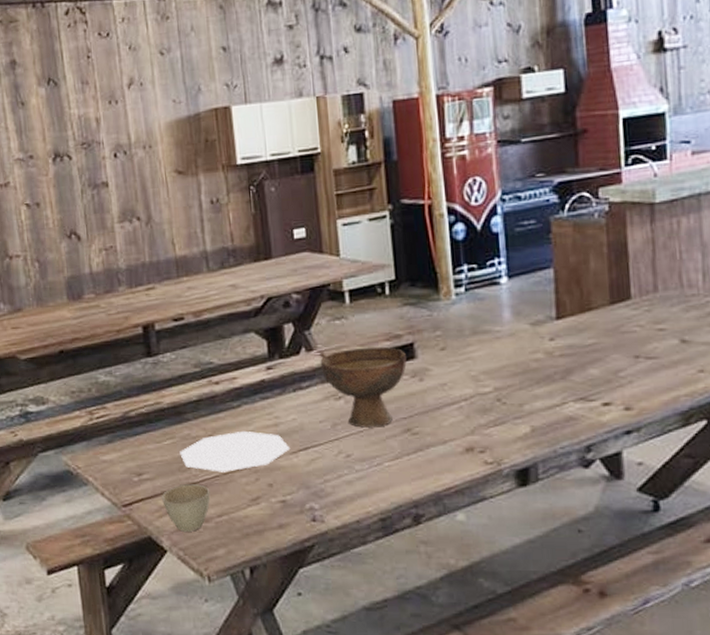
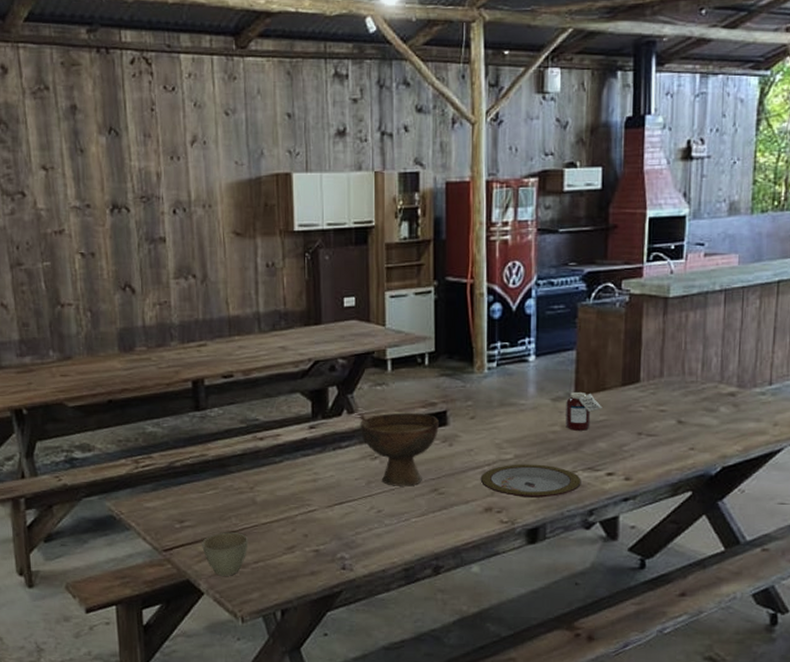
plate: present [180,430,291,472] -> none [221,484,327,522]
plate: none [457,396,574,434] -> present [480,464,581,498]
jar: none [547,314,590,357] -> present [566,392,603,431]

